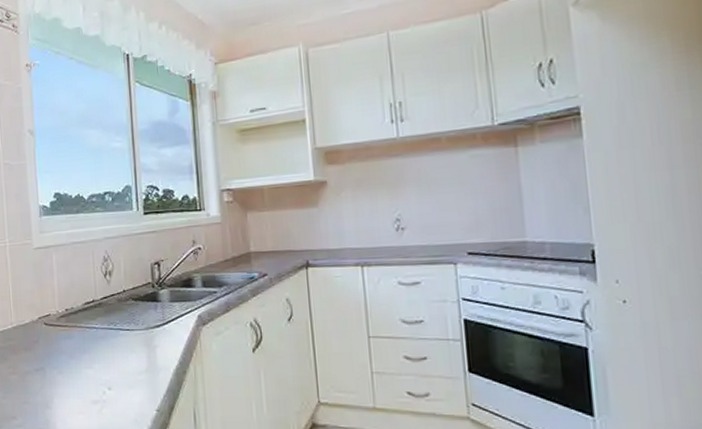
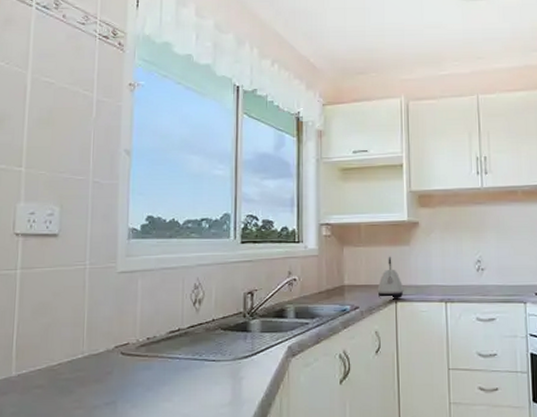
kettle: none [285,219,315,265] -> present [377,256,404,300]

